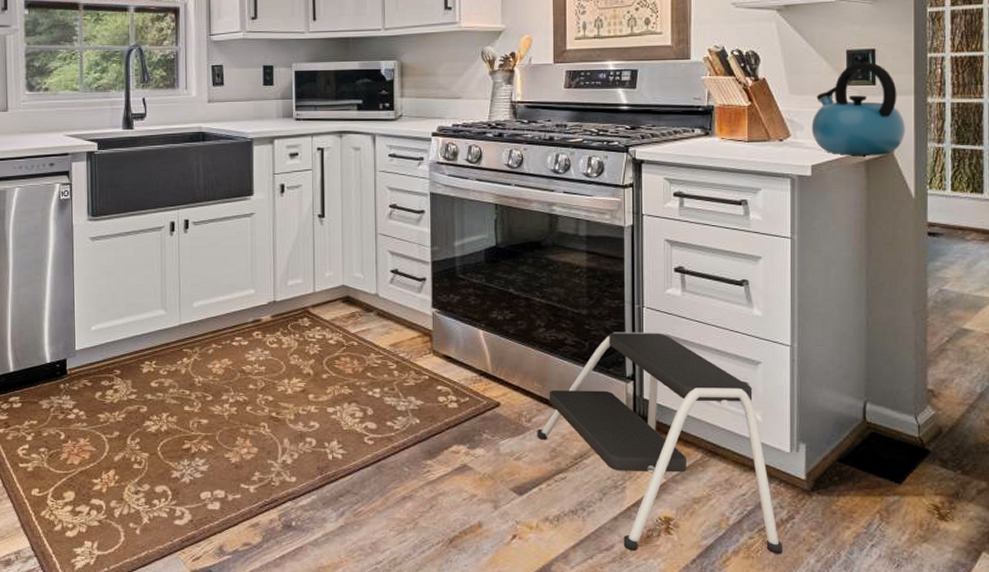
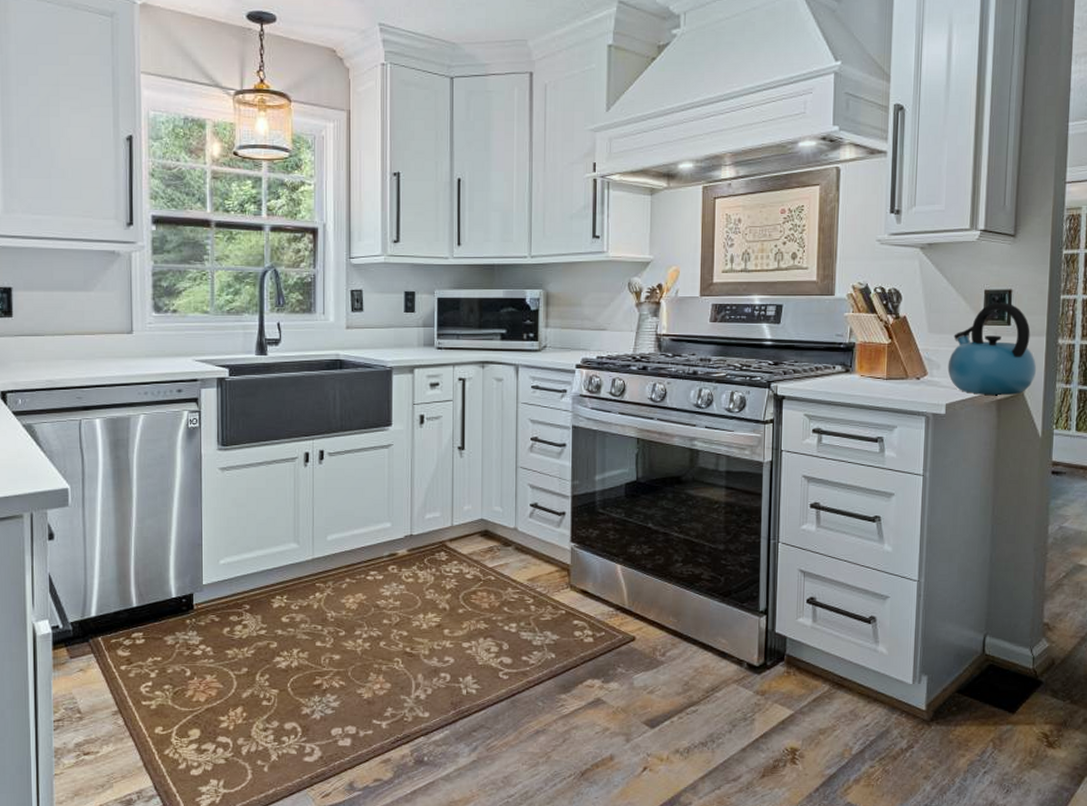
step stool: present [537,332,783,555] -> none [670,567,902,783]

